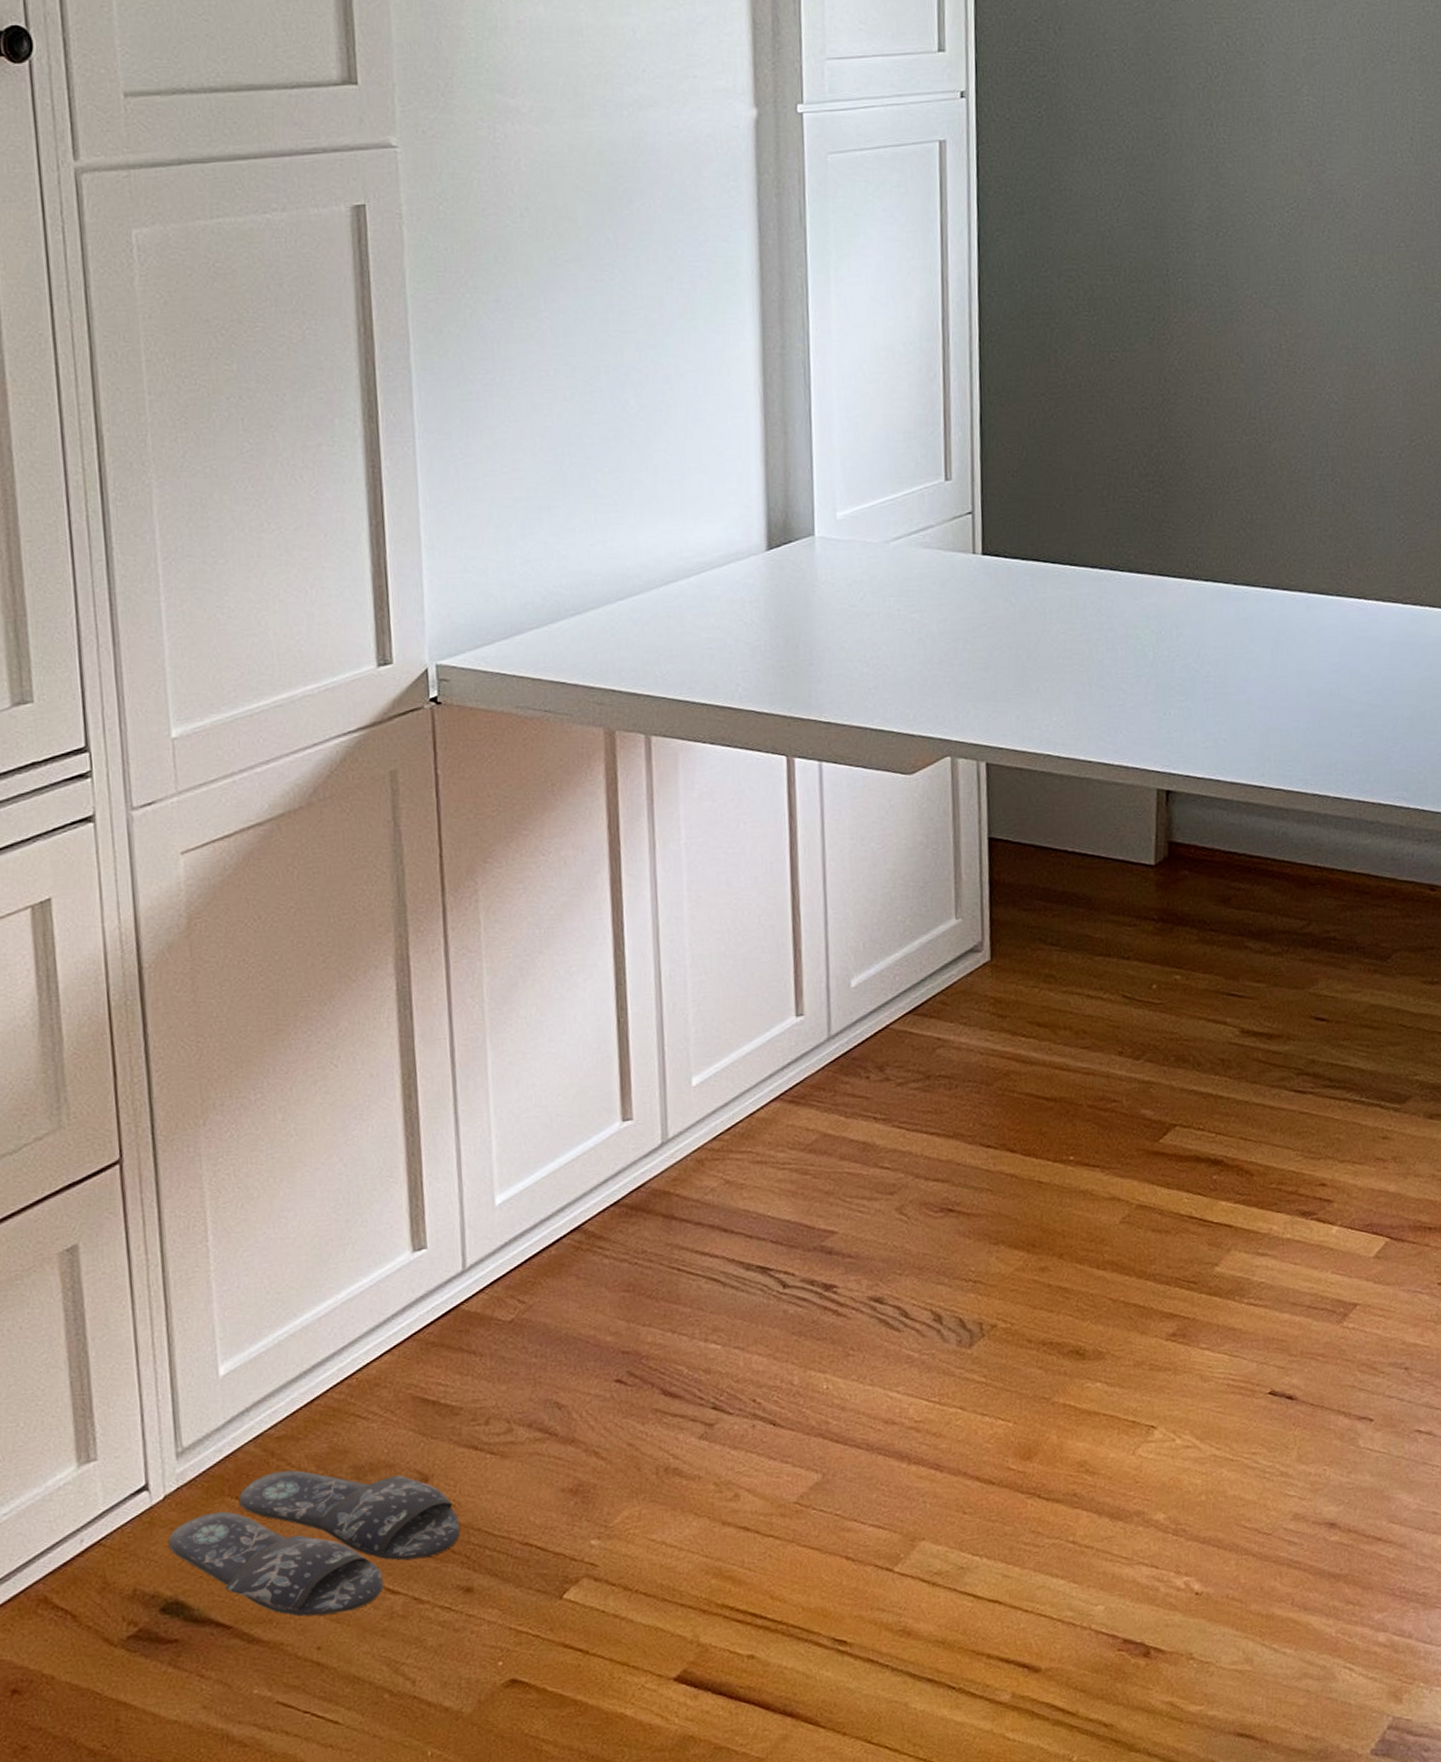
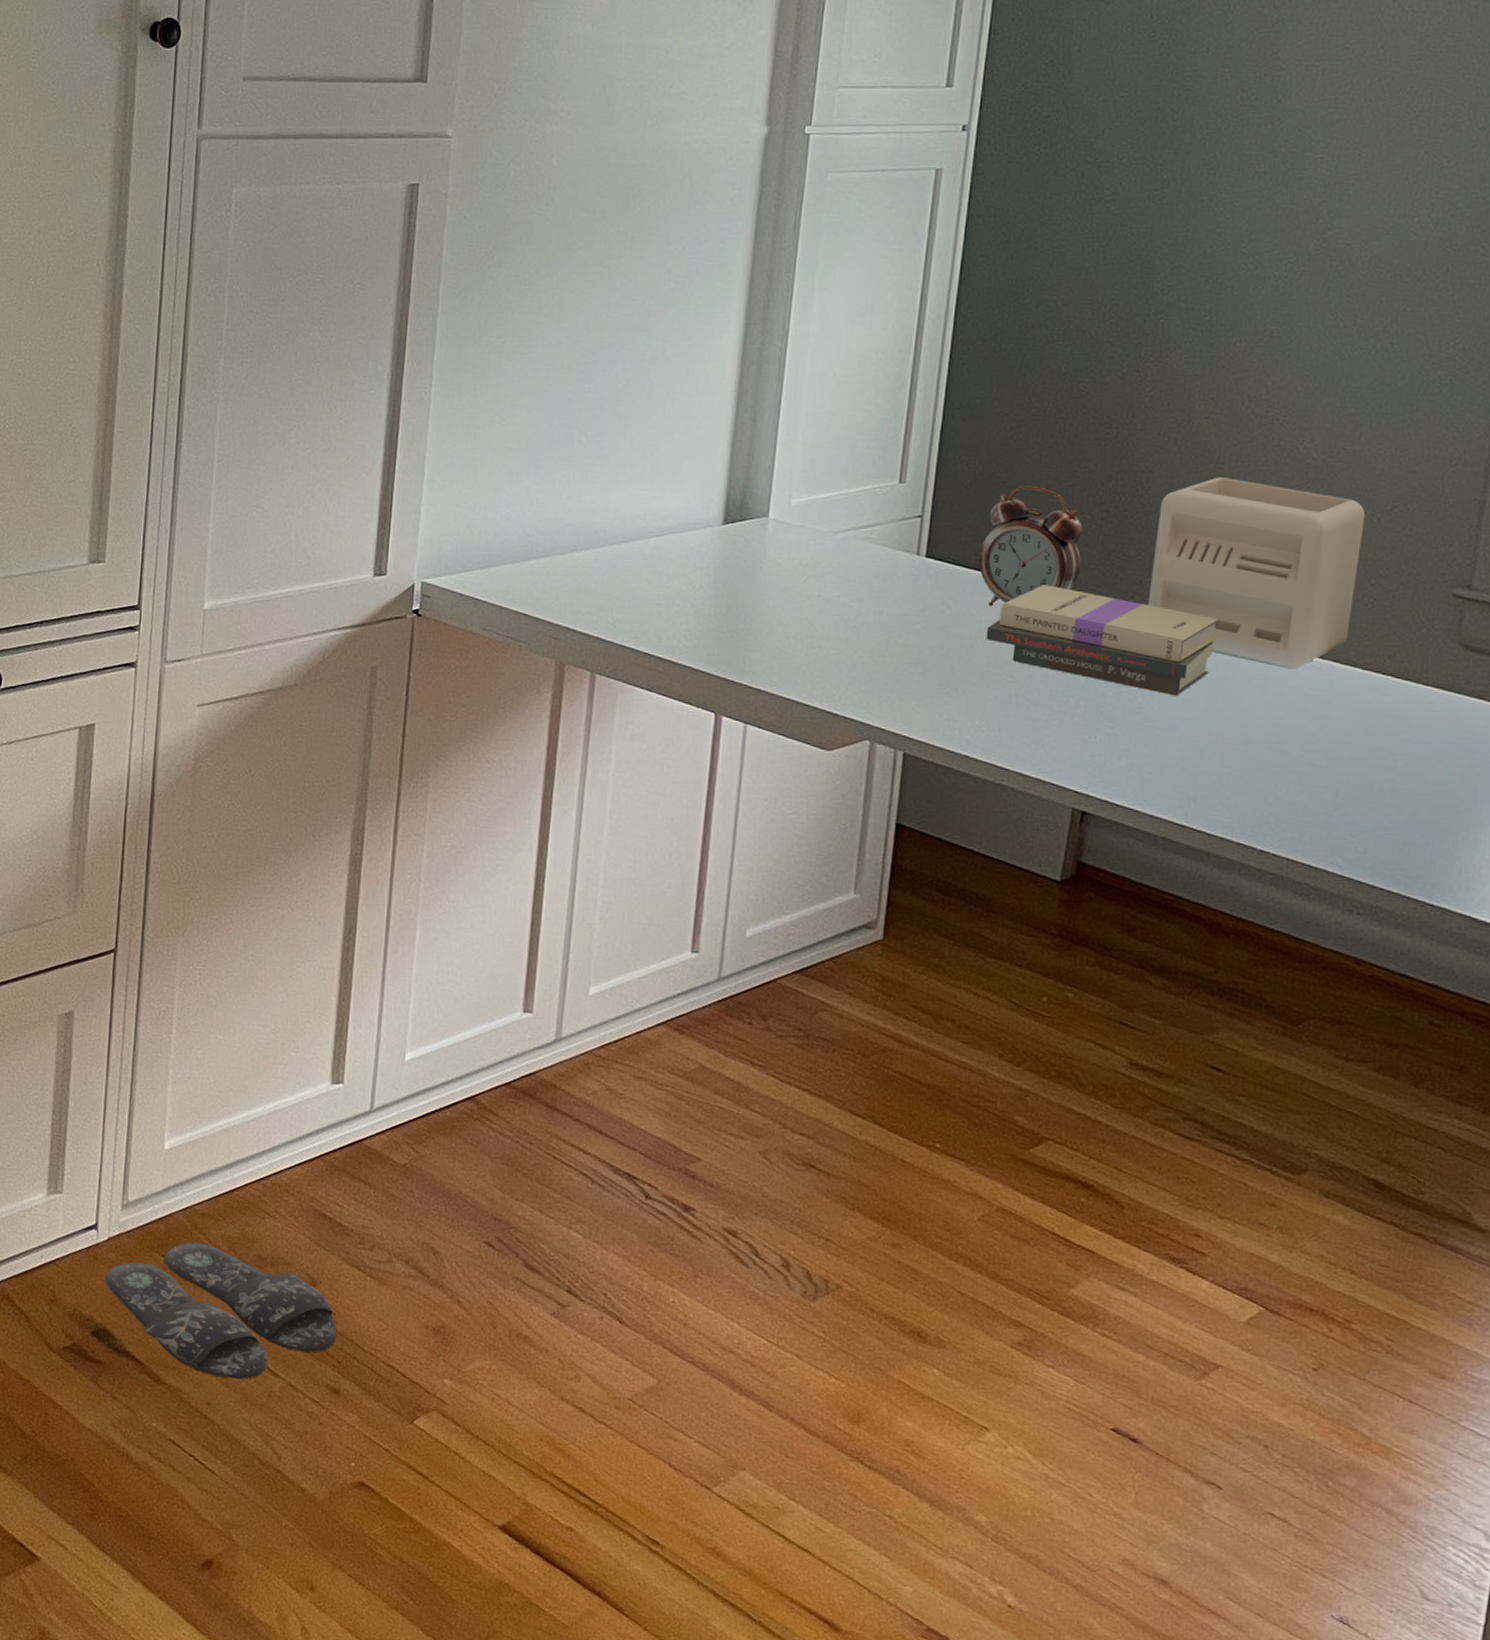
alarm clock: none [1034,465,1135,597] -> present [978,485,1083,607]
books: none [1052,565,1270,659] -> present [986,584,1219,696]
desk organizer: none [1201,432,1388,615] -> present [1147,477,1366,670]

